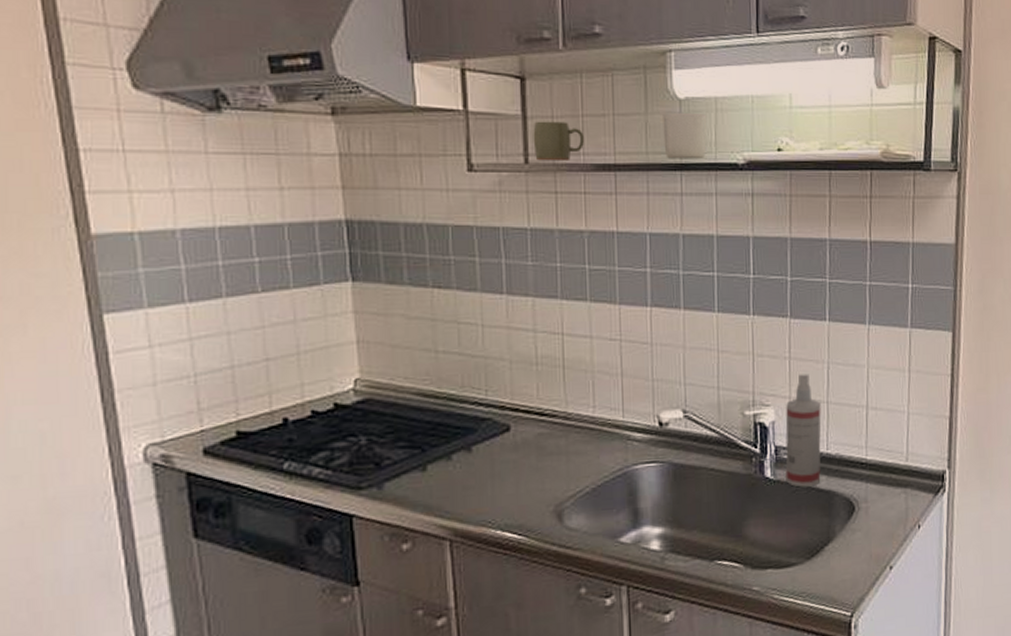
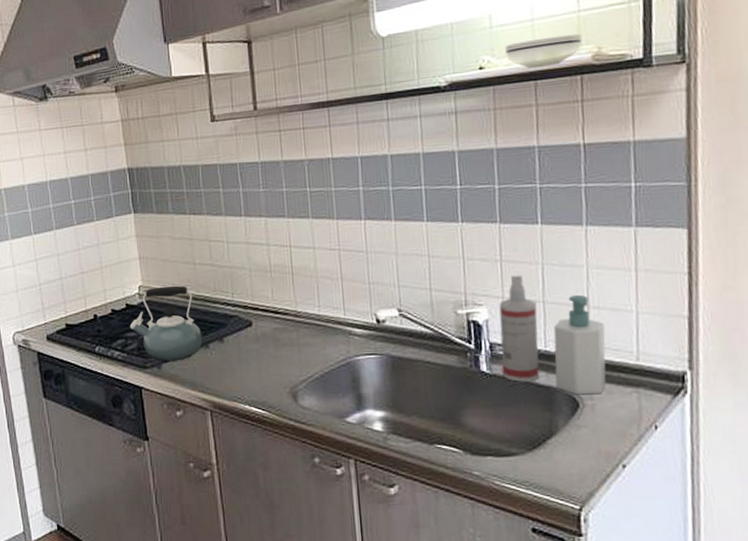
kettle: none [339,379,443,480] -> present [130,285,203,361]
mug: present [533,121,585,162] -> none [259,71,302,107]
mug: present [663,112,707,160] -> none [368,46,410,91]
bowl: none [802,126,874,157] -> present [504,33,583,68]
soap bottle: none [834,395,881,499] -> present [553,294,607,395]

